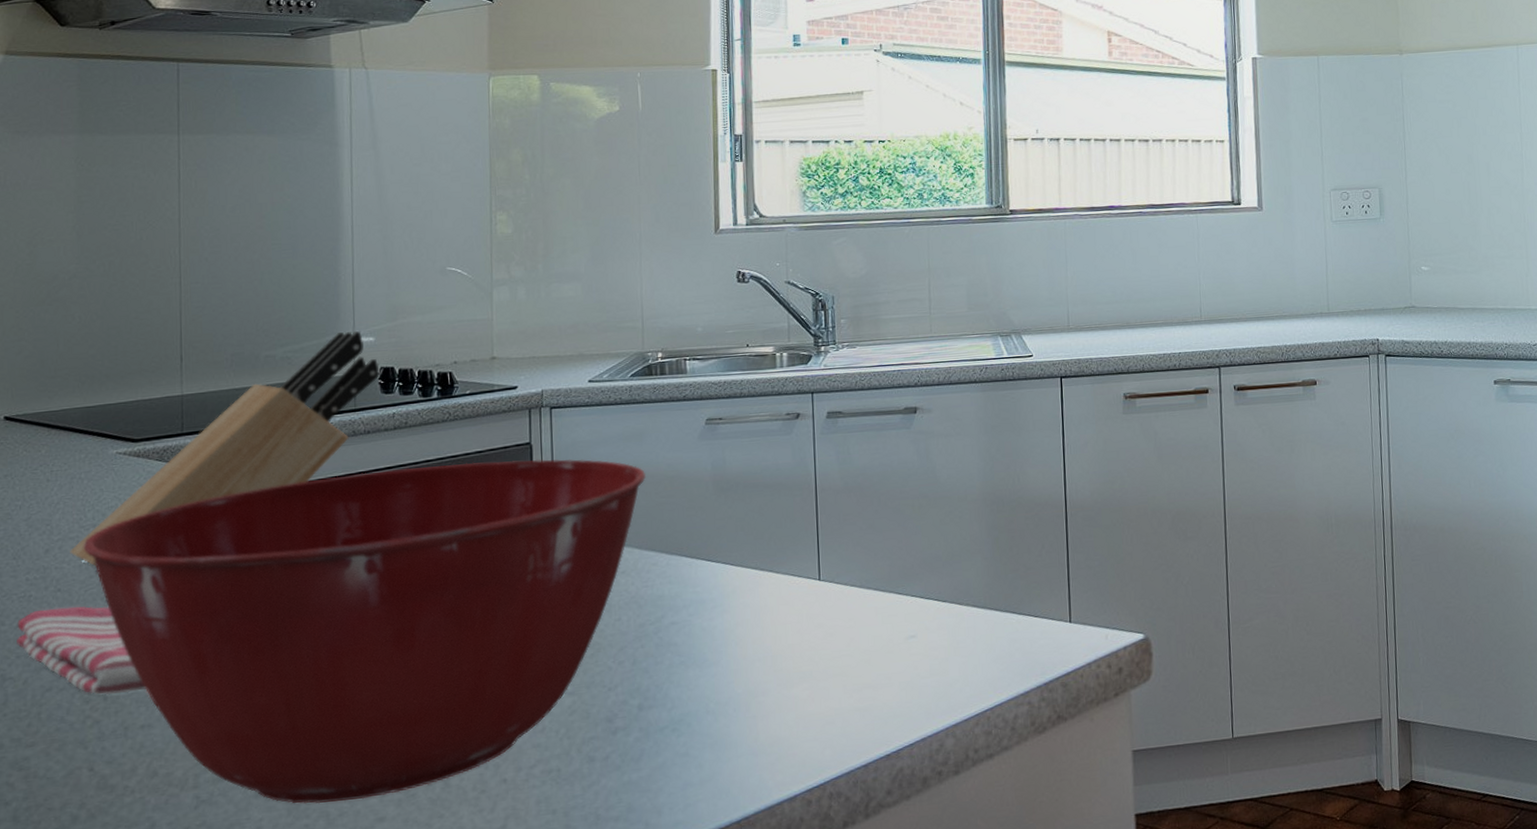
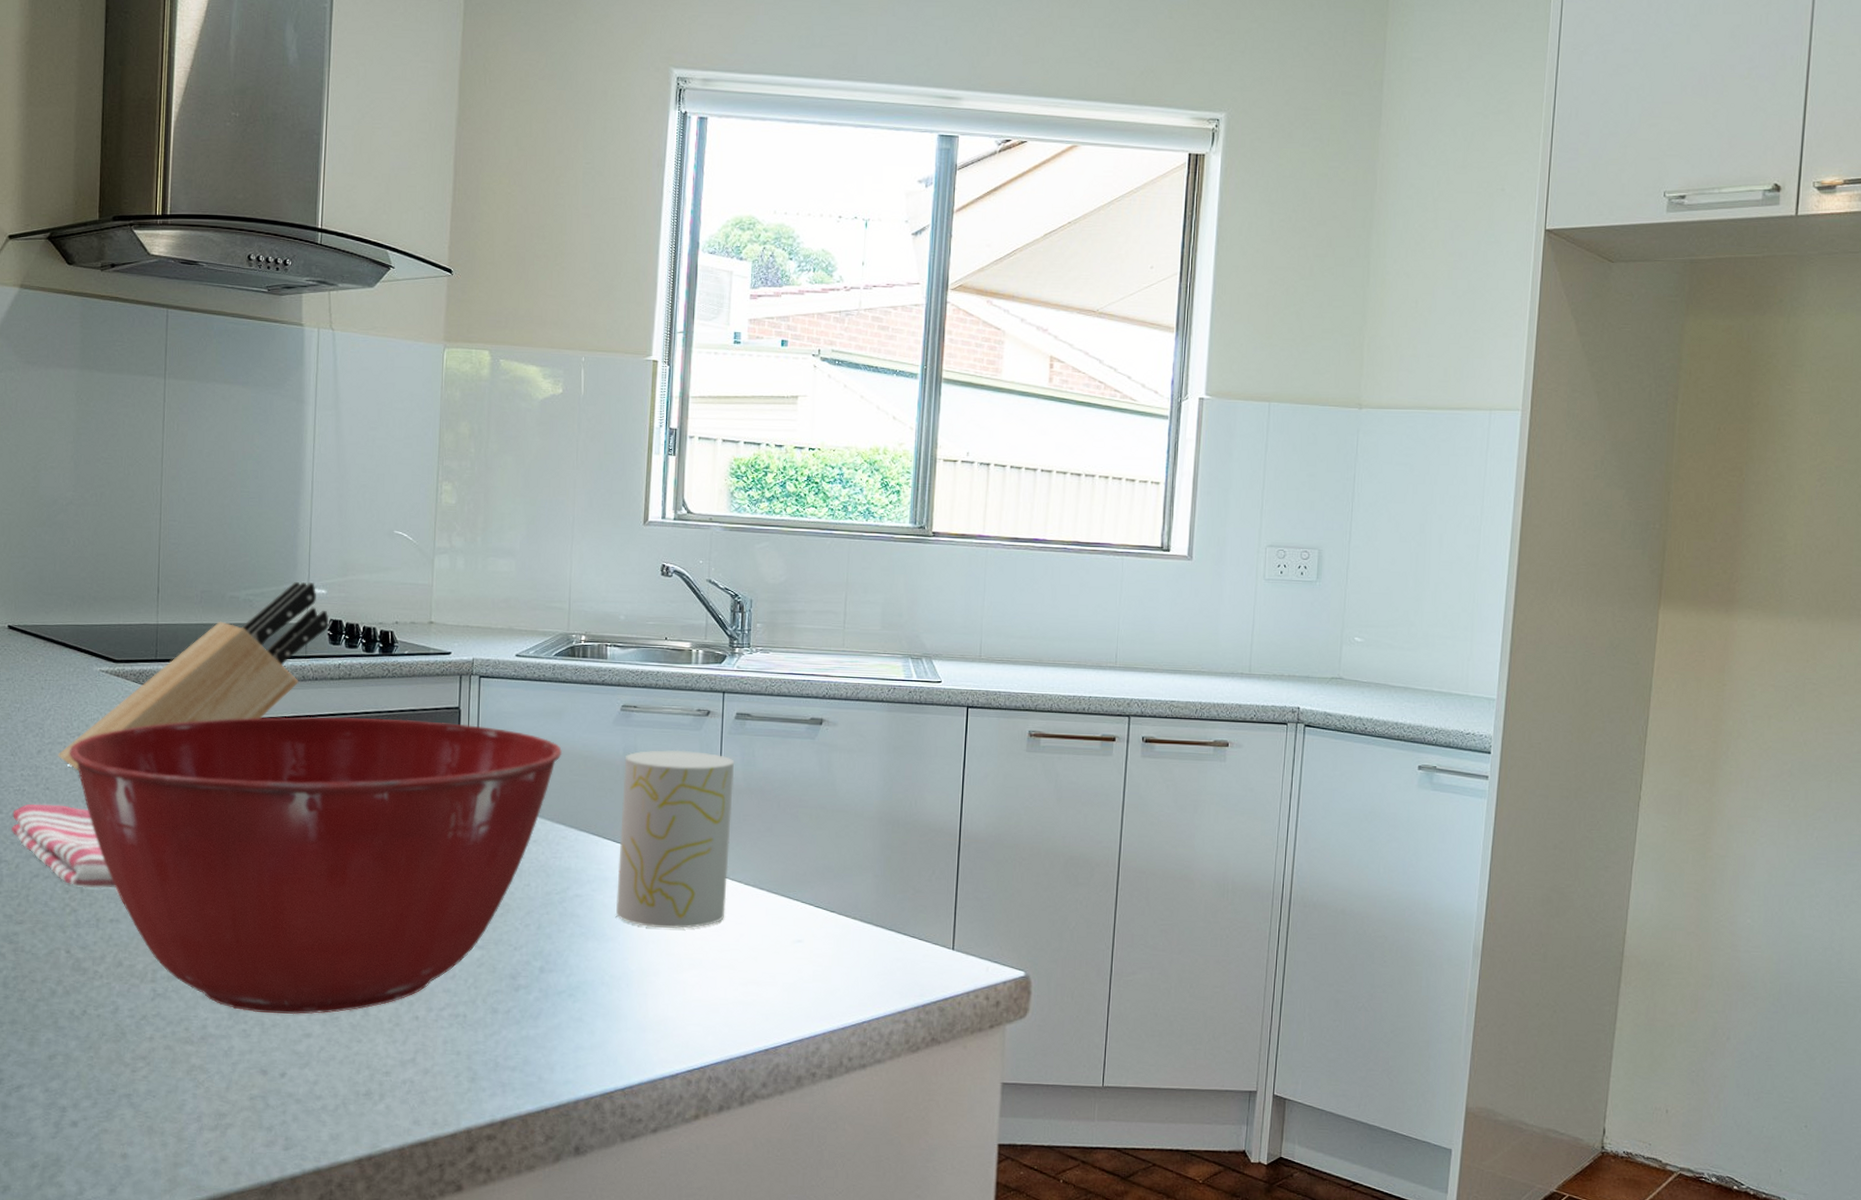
cup: none [713,456,833,646] -> present [615,749,735,929]

